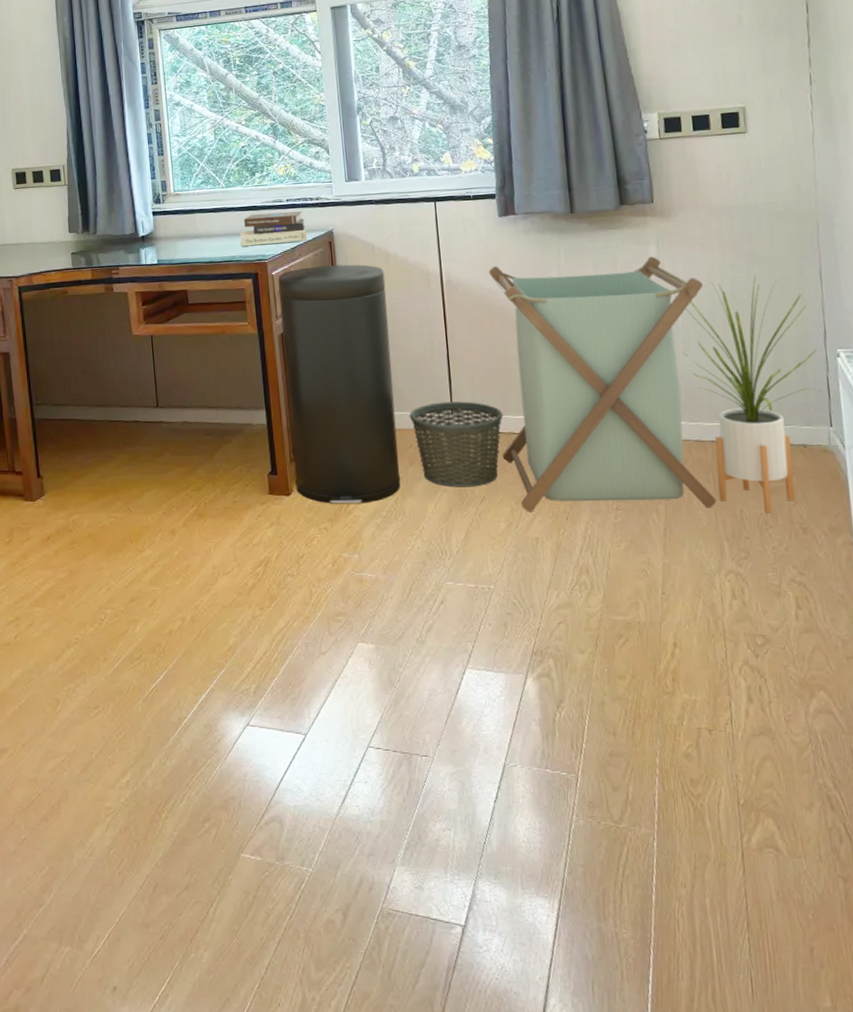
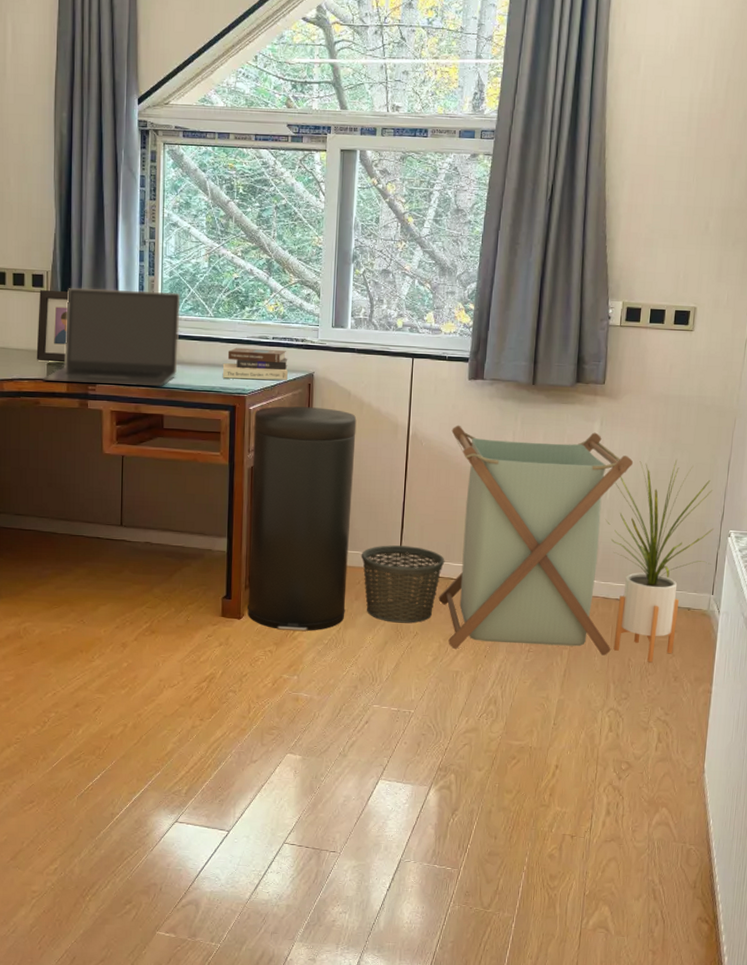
picture frame: none [58,182,89,252] -> present [36,290,69,363]
laptop: none [69,169,196,271] -> present [43,288,181,387]

